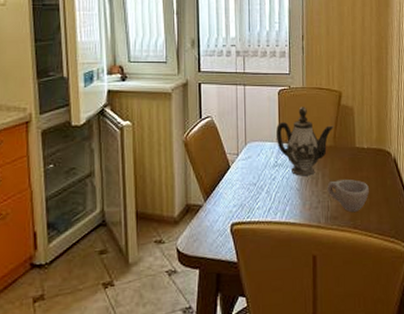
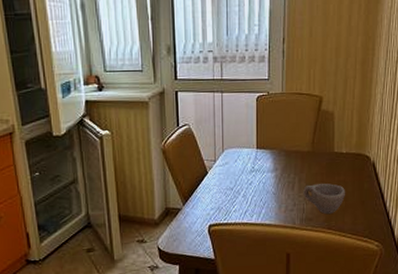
teapot: present [275,106,333,176] -> none [253,112,312,181]

